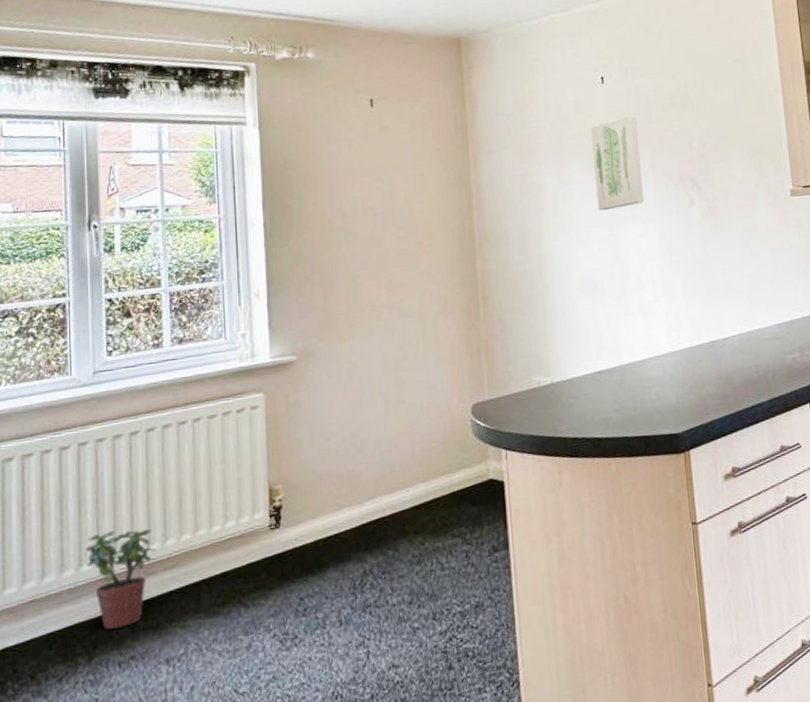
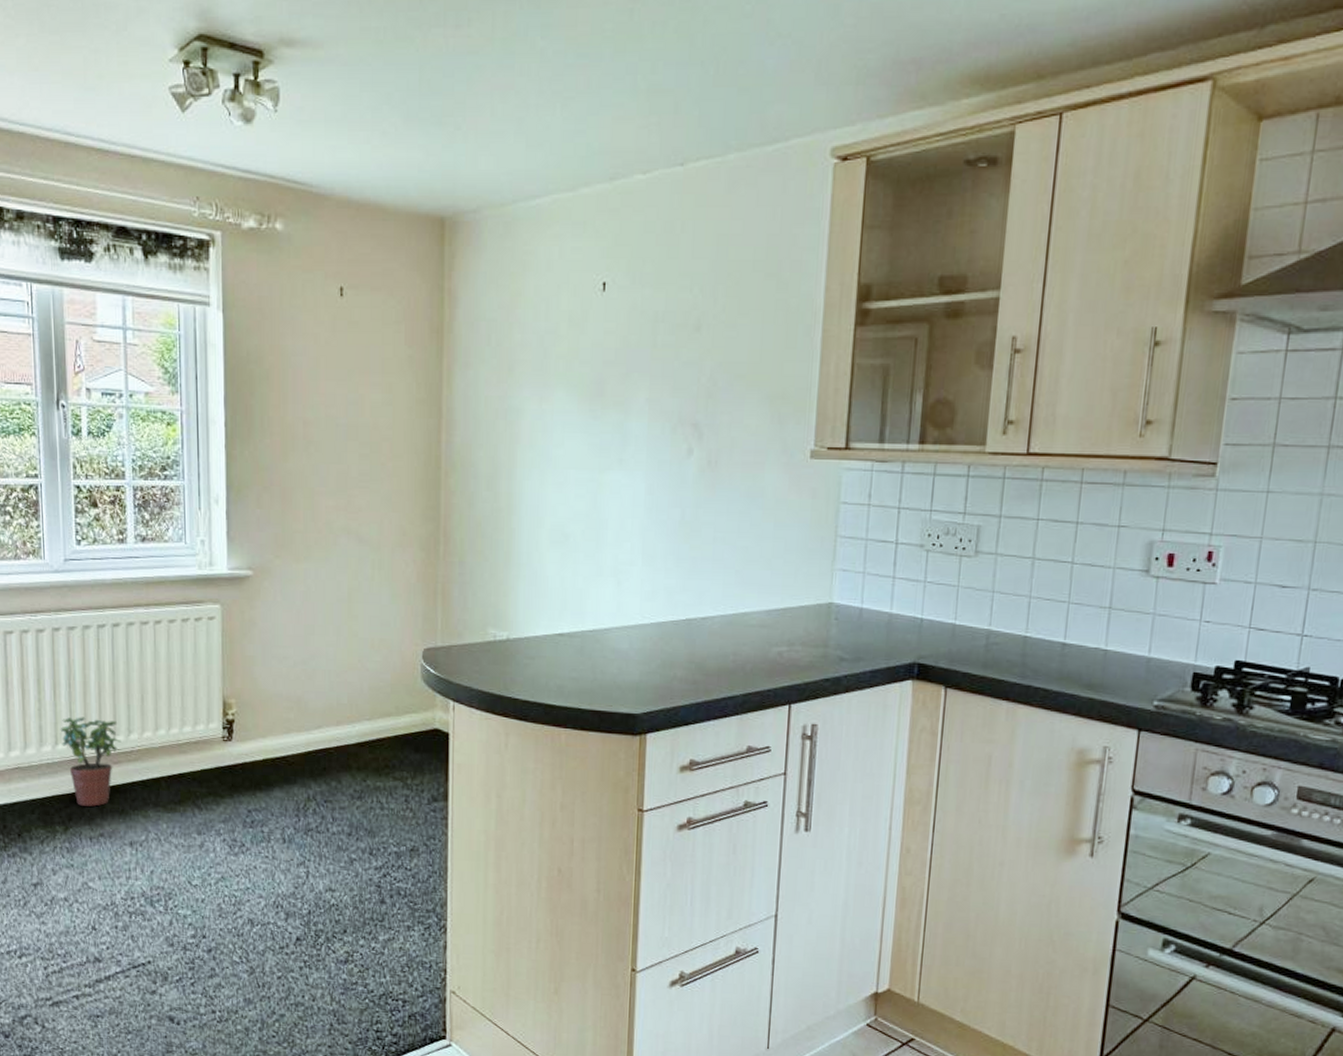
wall art: present [591,115,644,211] -> none [580,335,638,450]

